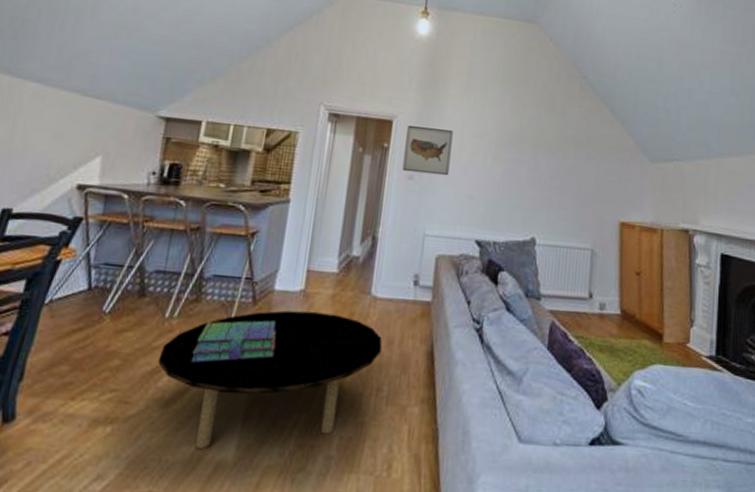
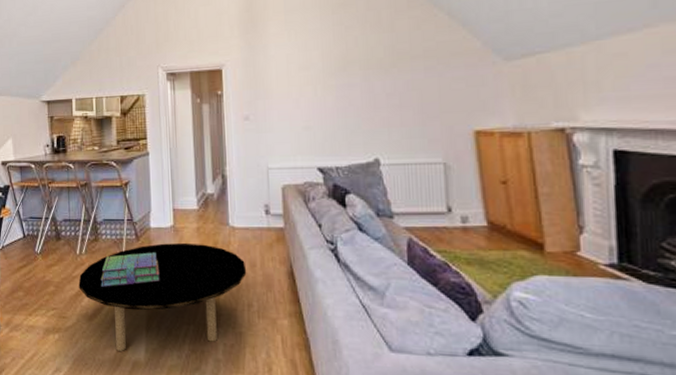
wall art: present [402,126,453,176] -> none [236,68,282,114]

